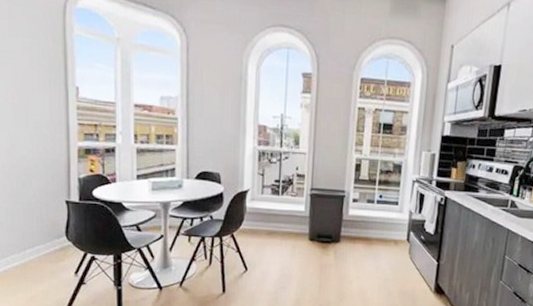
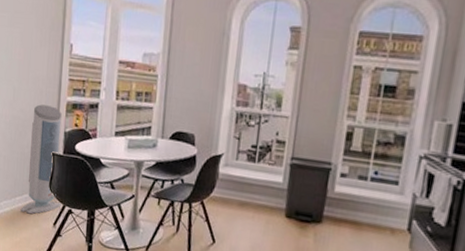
air purifier: none [33,151,82,266] -> present [20,104,62,214]

